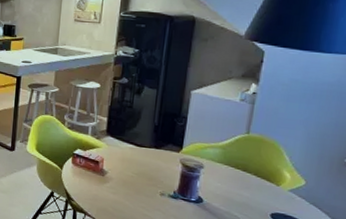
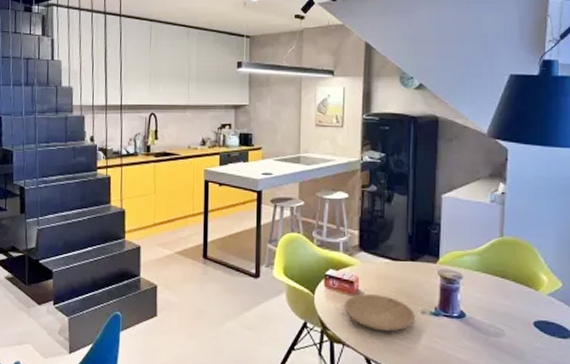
plate: none [88,173,155,208] -> present [344,294,416,332]

